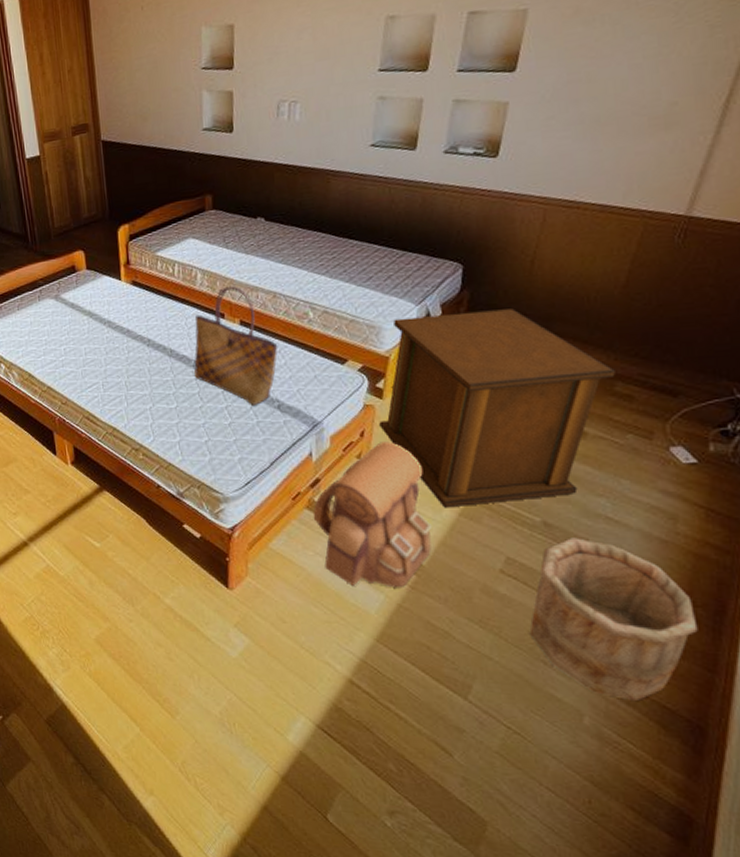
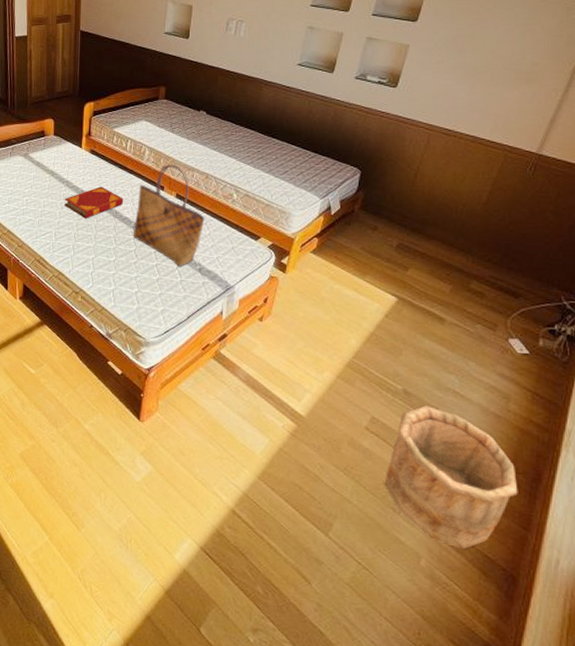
hardback book: none [109,323,179,363] -> present [65,186,124,219]
backpack: present [313,442,433,588] -> none [217,309,315,435]
side table: present [379,309,615,508] -> none [280,208,472,371]

